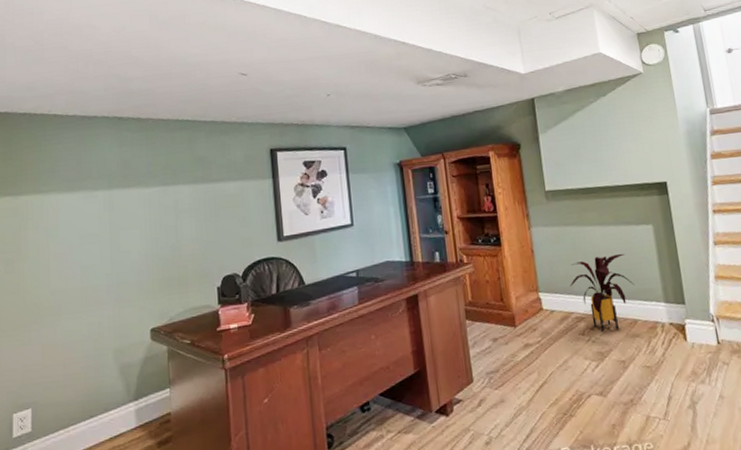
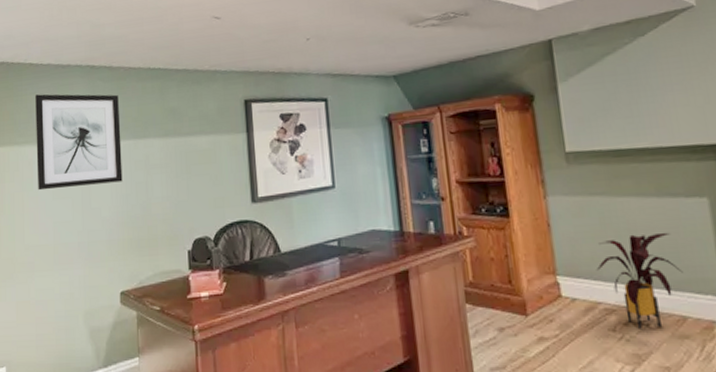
wall art: none [60,144,152,237] -> present [35,94,123,191]

